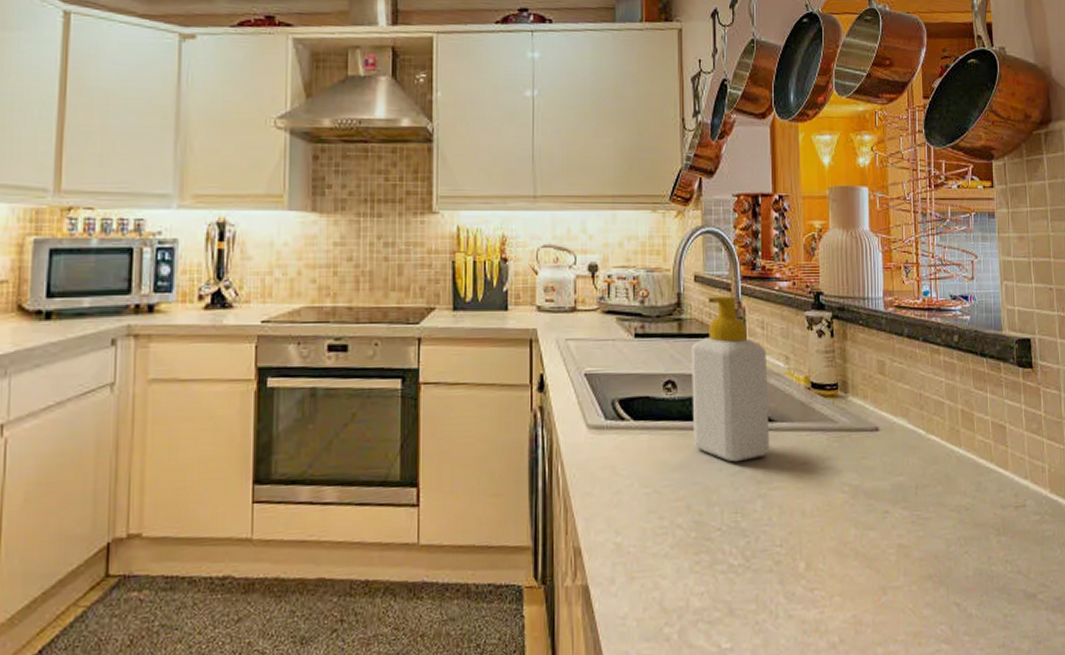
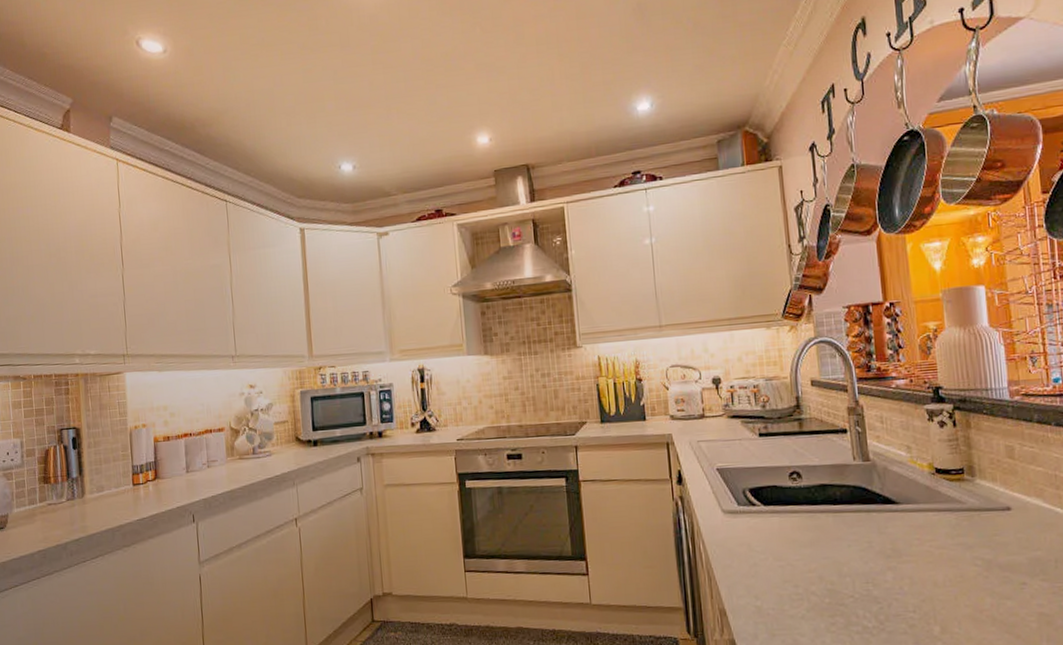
soap bottle: present [692,296,770,462] -> none [813,396,897,540]

